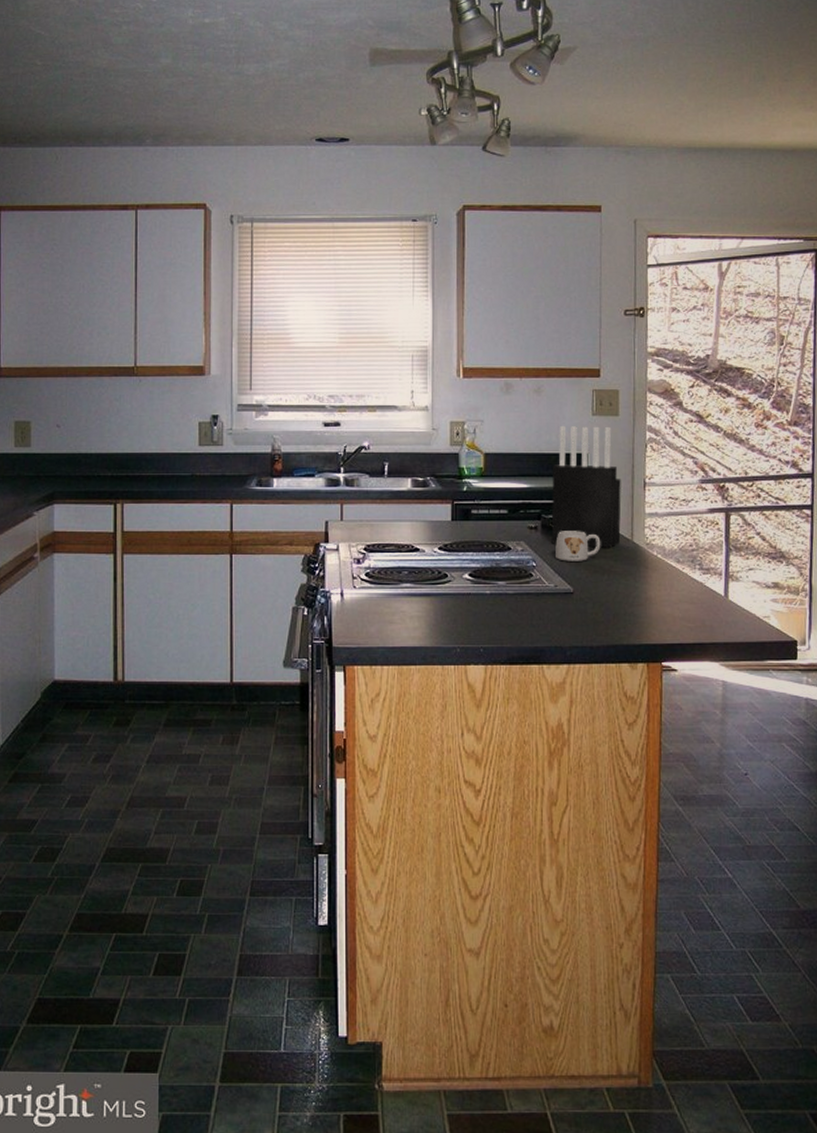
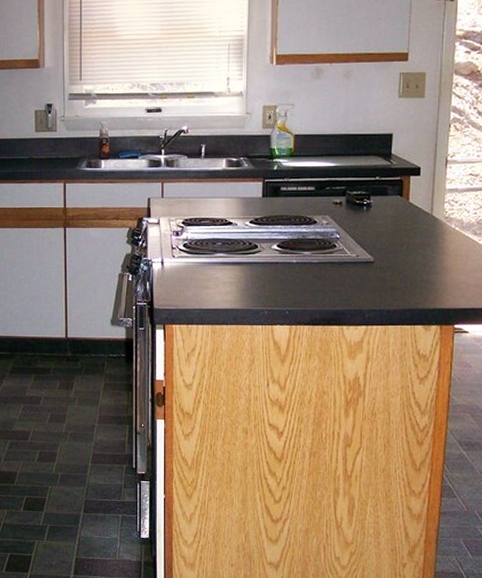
knife block: present [551,426,621,548] -> none [355,108,424,221]
mug: present [555,531,601,561] -> none [358,206,402,234]

